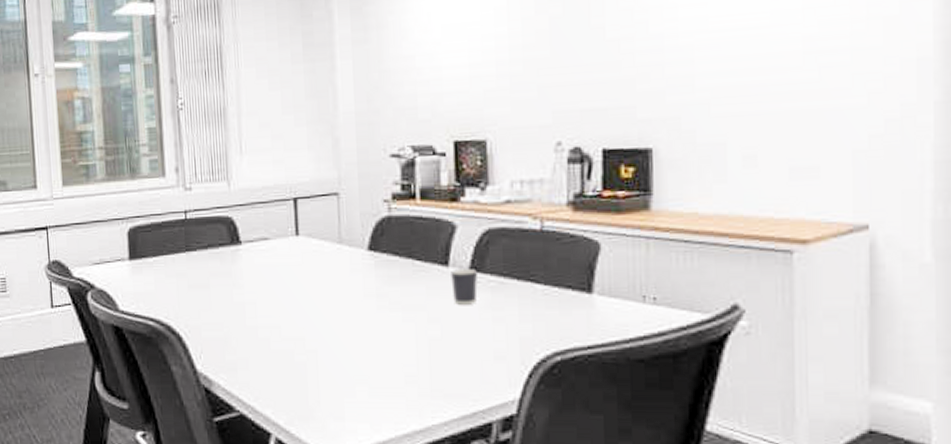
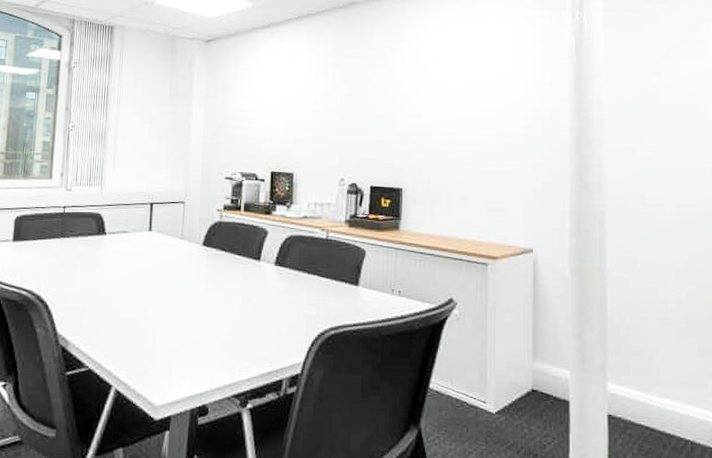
mug: present [451,269,478,305] -> none [261,263,280,290]

